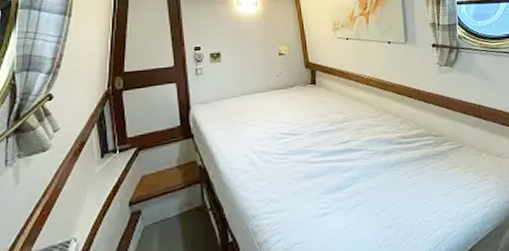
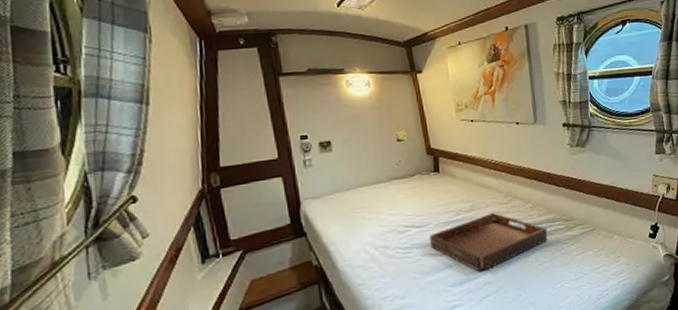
serving tray: none [305,124,417,181] -> present [430,212,548,272]

